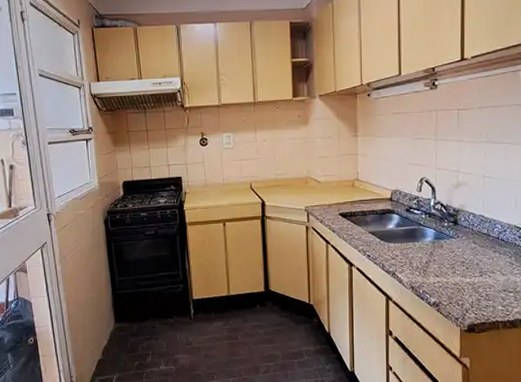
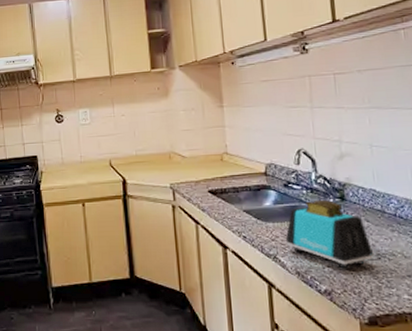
toaster: none [404,223,476,284] -> present [285,199,373,269]

